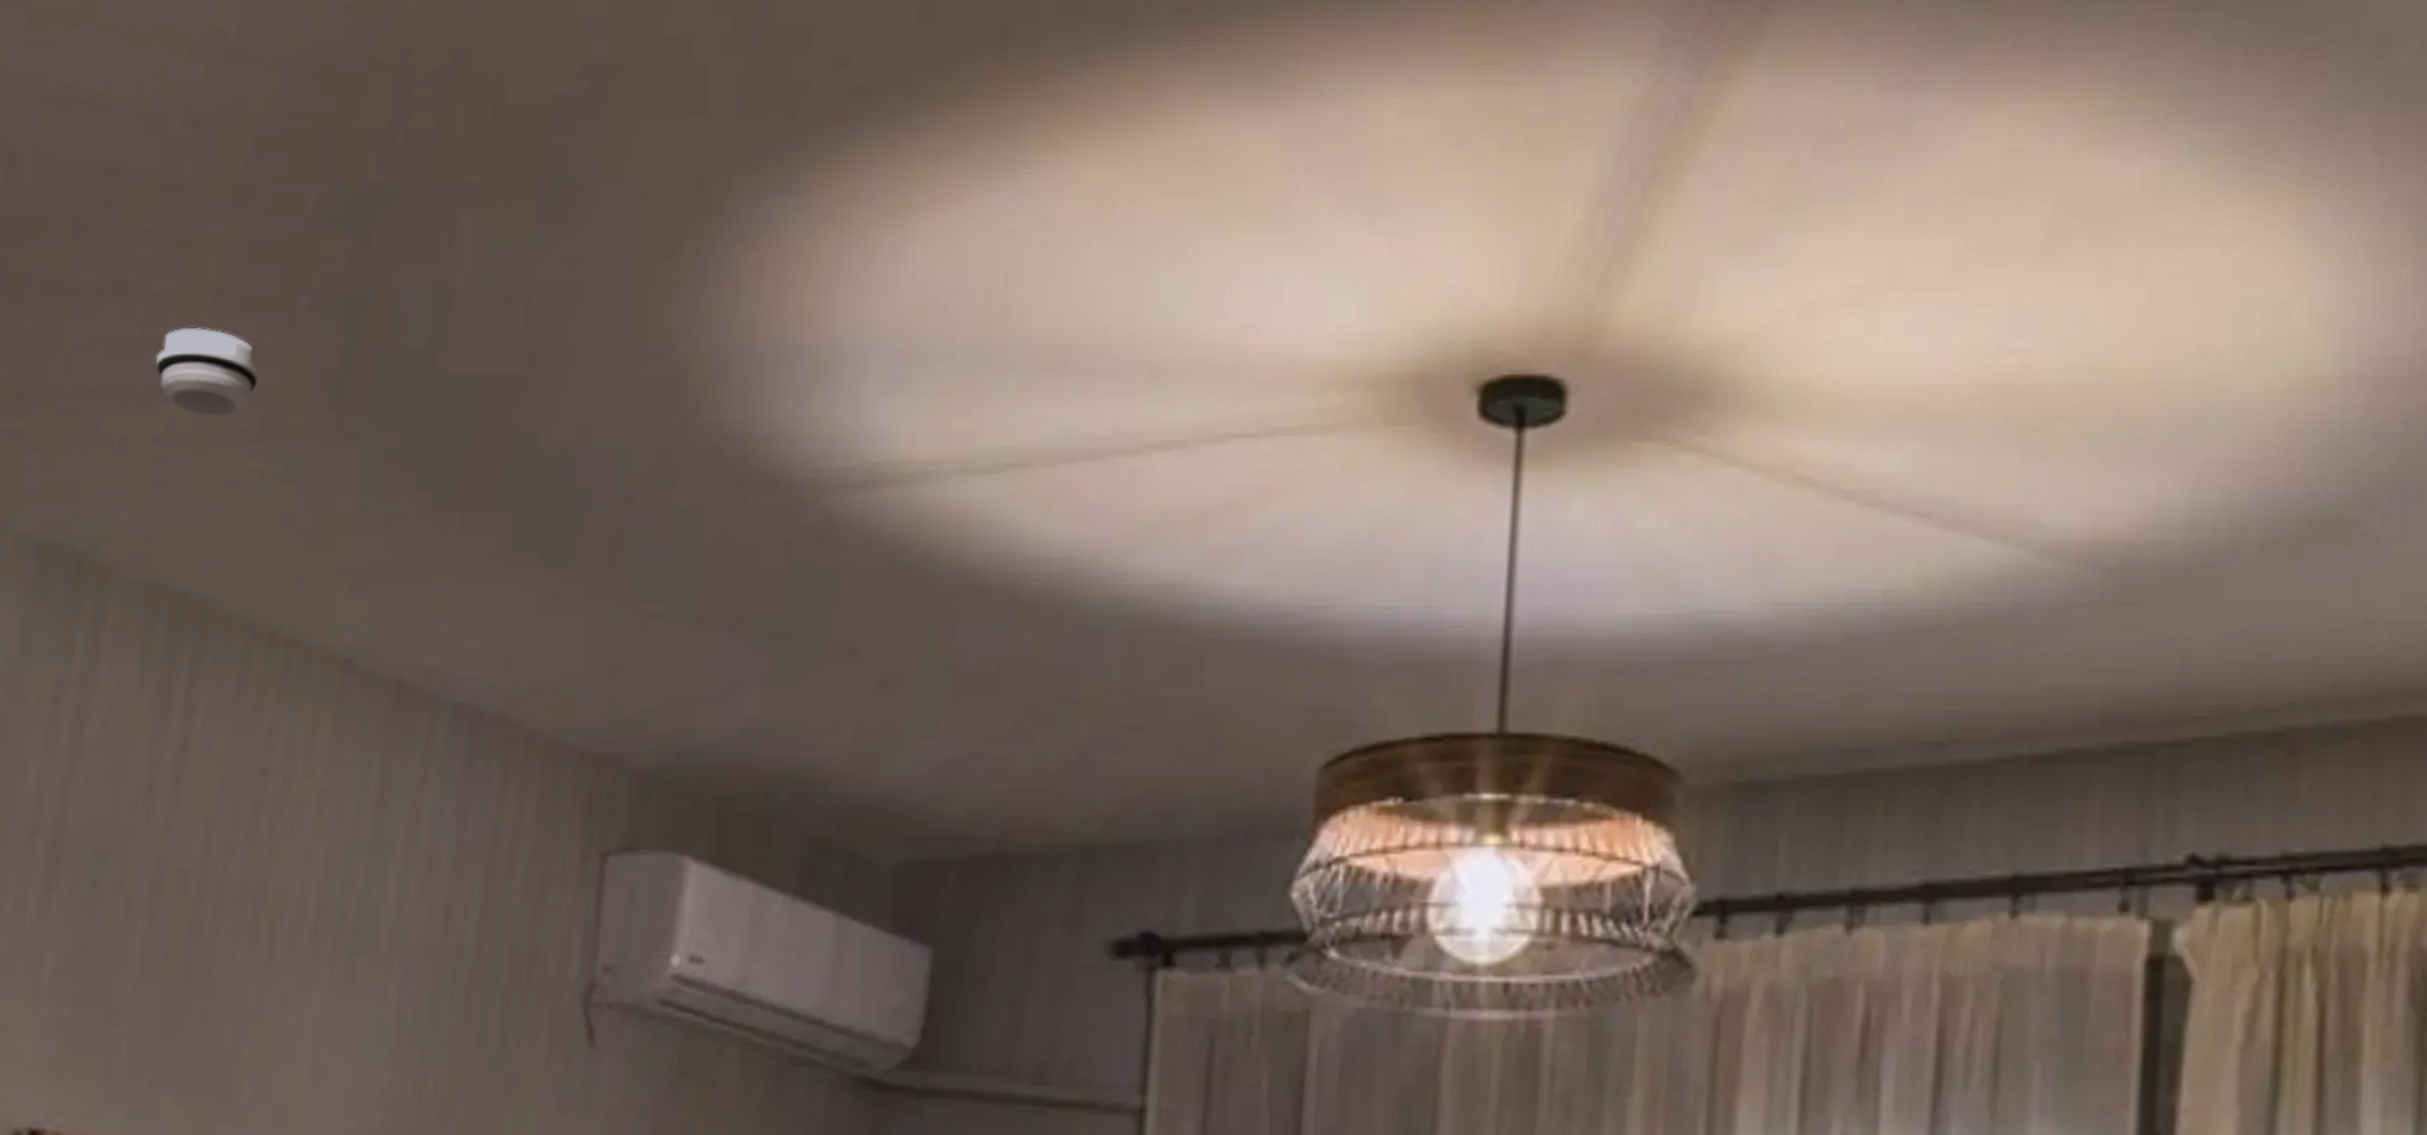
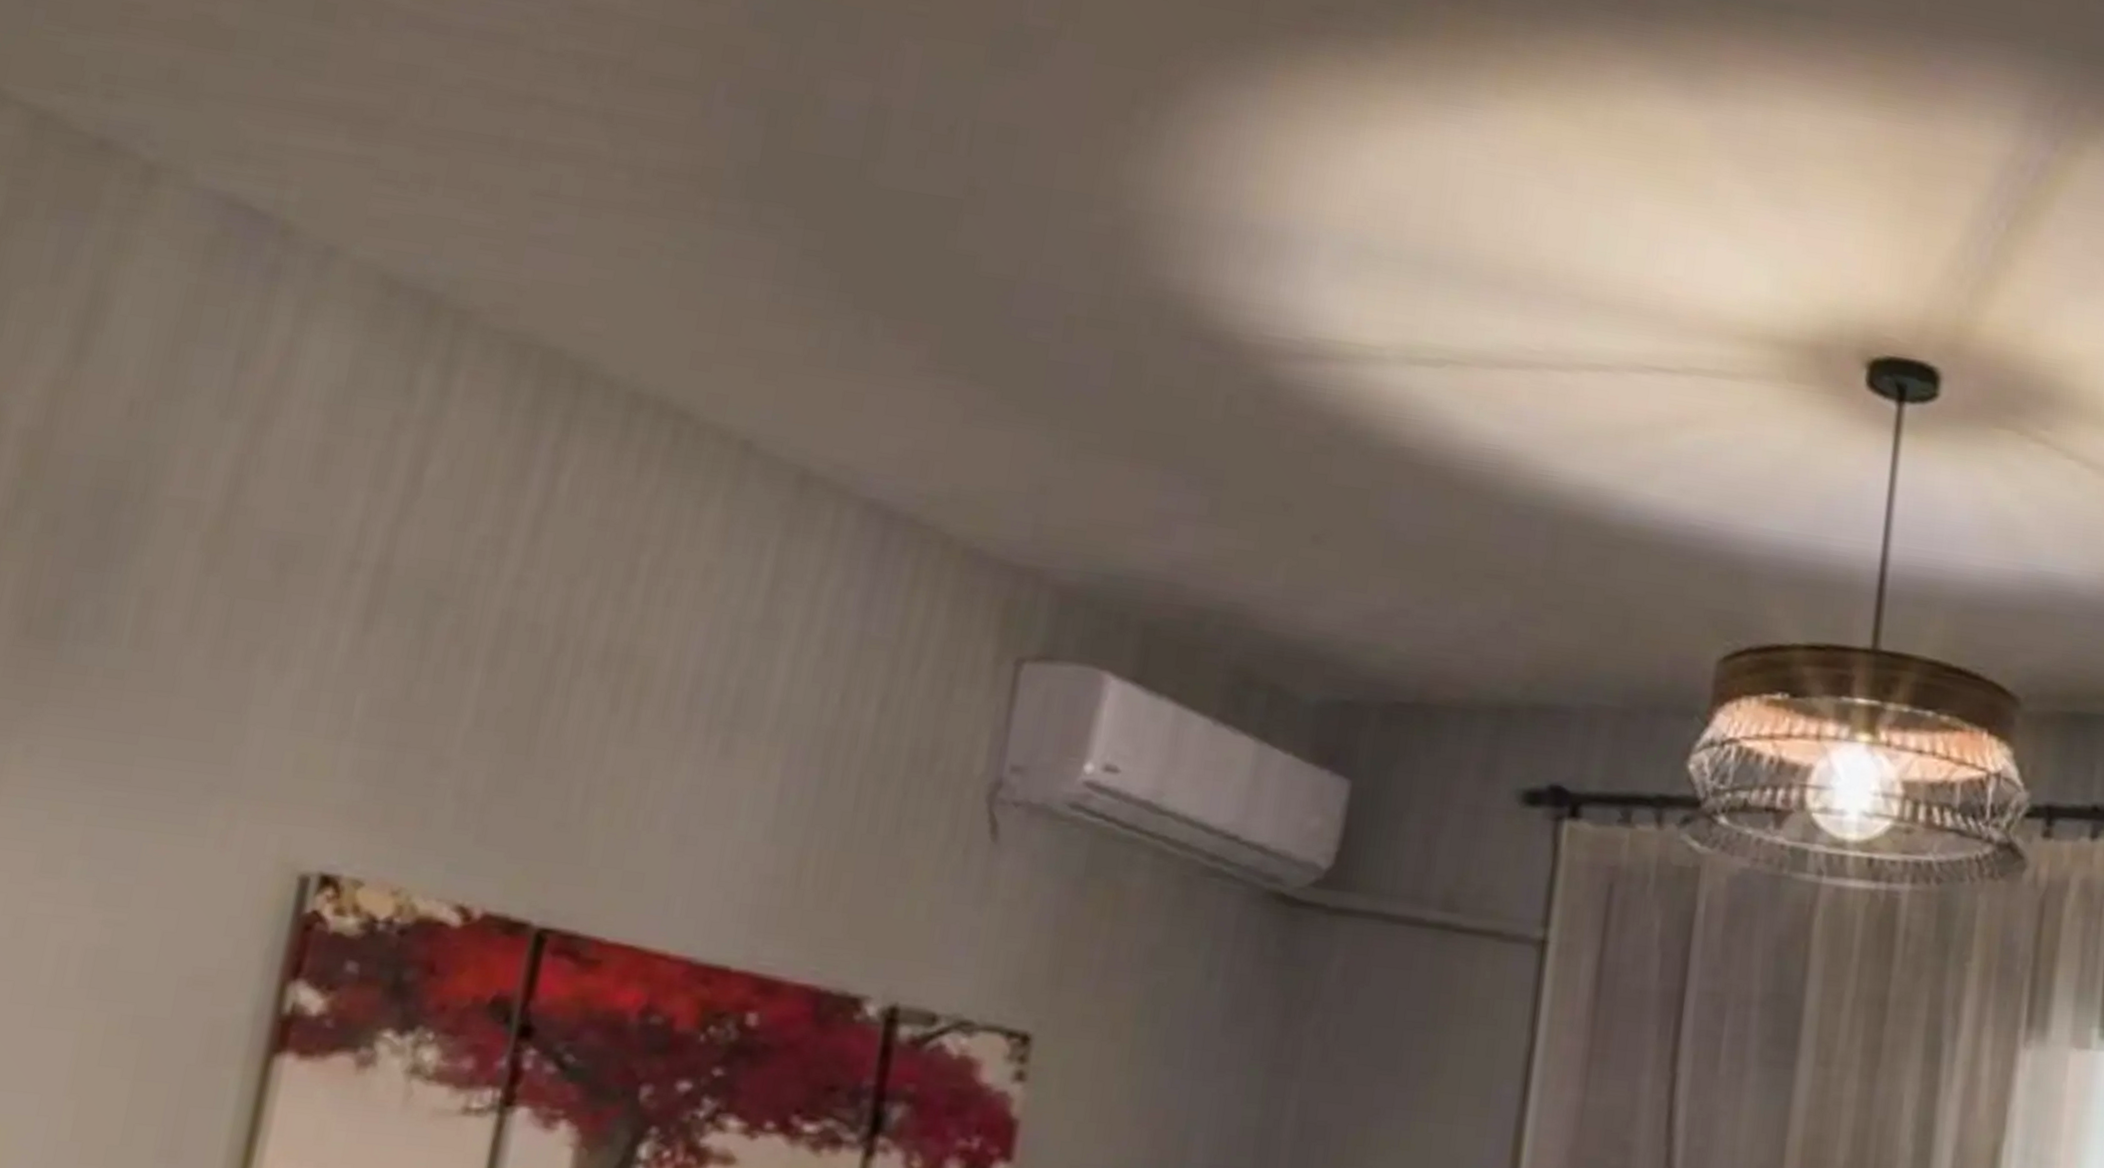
smoke detector: present [156,327,259,418] -> none [541,90,664,188]

